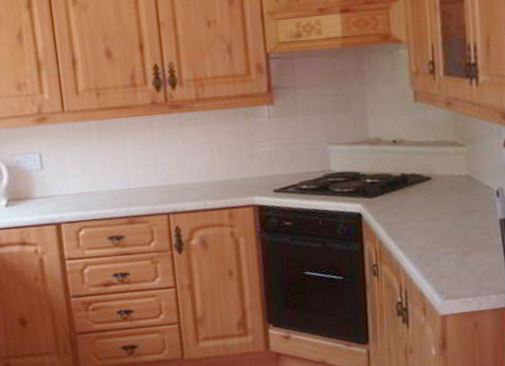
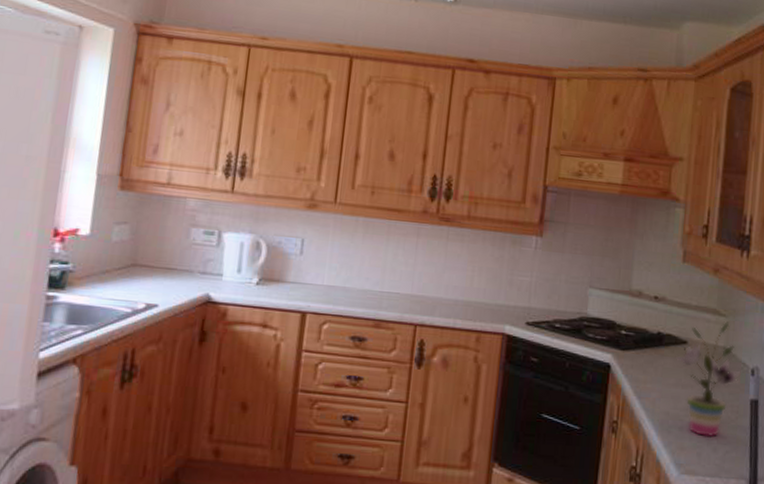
potted plant: none [422,150,487,263] -> present [675,321,741,438]

